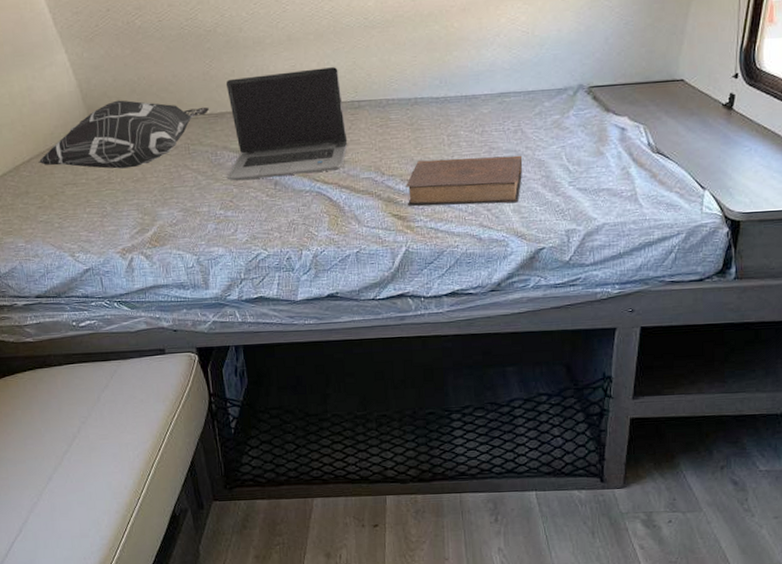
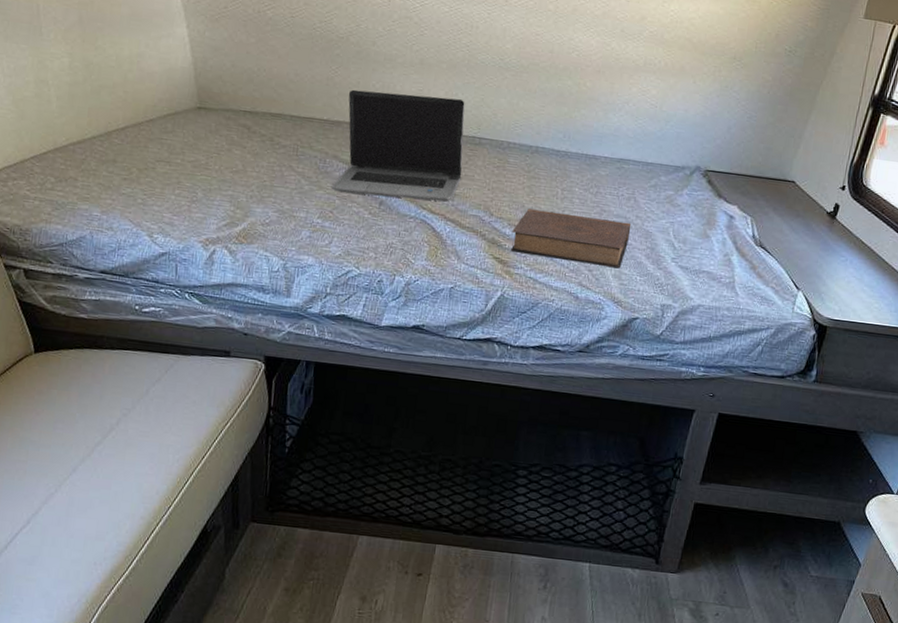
decorative pillow: present [38,100,210,169] -> none [133,86,327,158]

